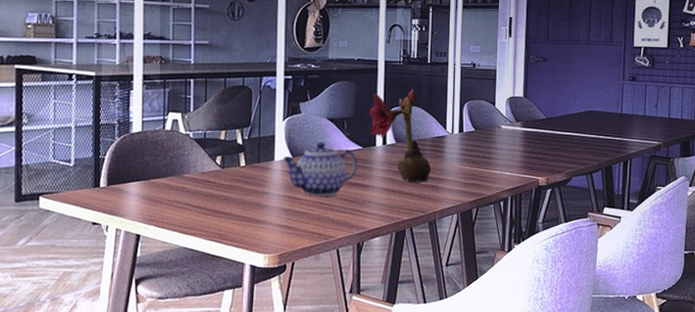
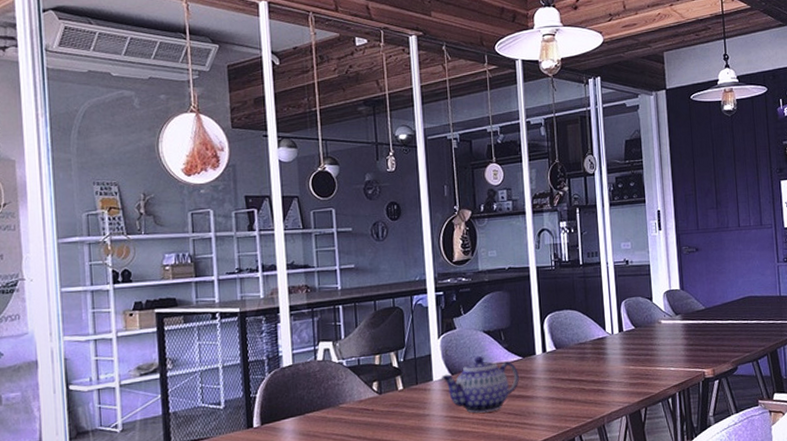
flower: present [369,88,432,182] -> none [525,292,595,389]

